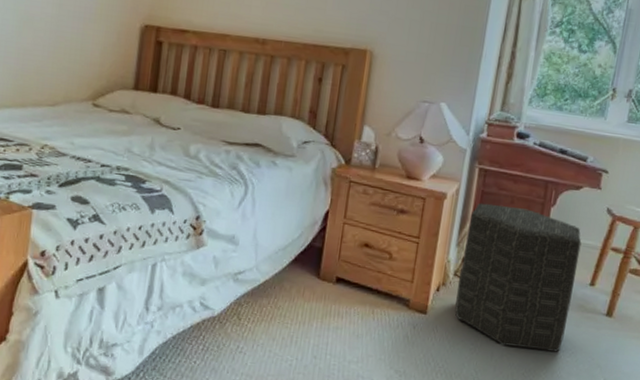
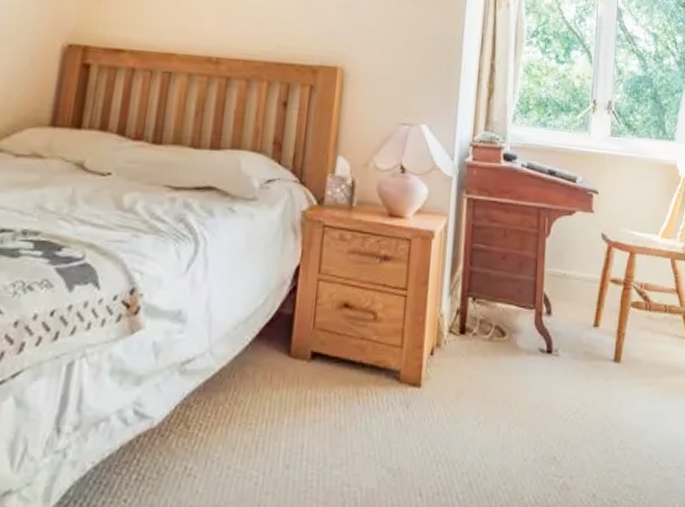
ottoman: present [454,203,582,352] -> none [452,239,580,416]

